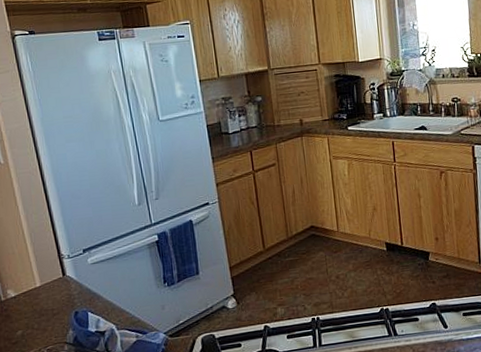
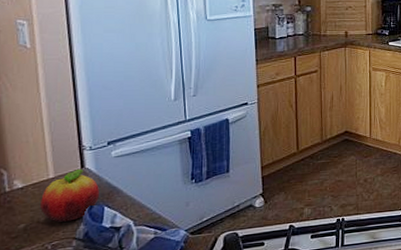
fruit: none [32,276,82,328] -> present [40,168,99,222]

